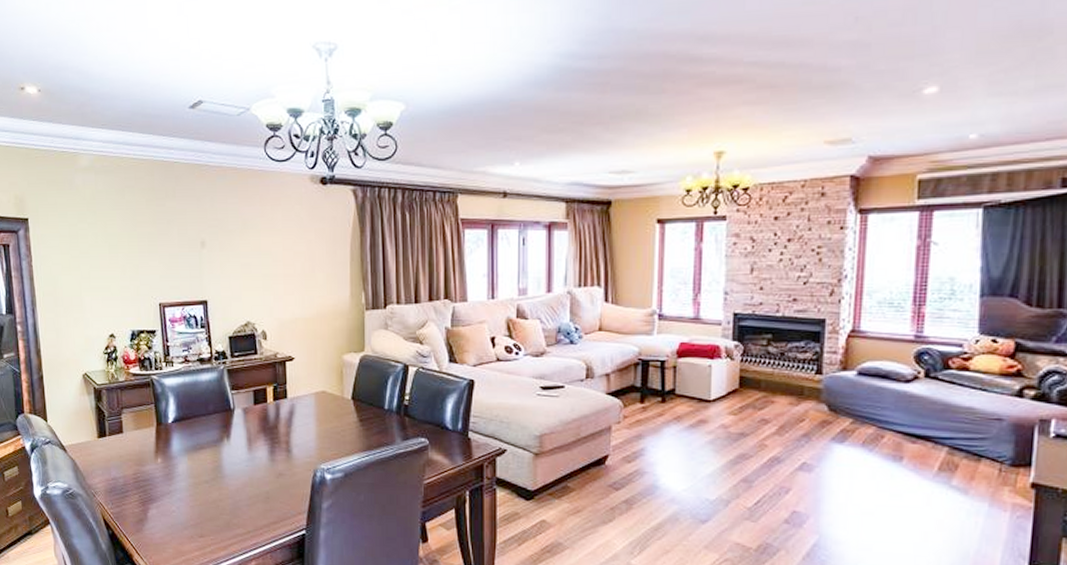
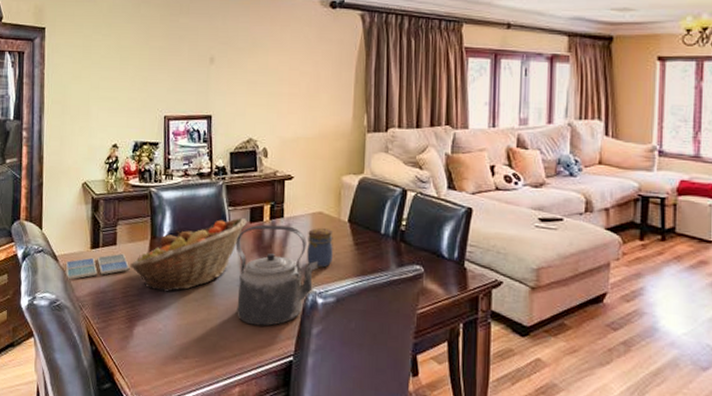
drink coaster: none [74,441,139,469] -> present [65,253,130,280]
fruit basket: none [138,400,251,476] -> present [130,217,247,292]
kettle: none [241,406,325,503] -> present [235,224,319,326]
jar: none [312,407,339,445] -> present [307,228,334,268]

